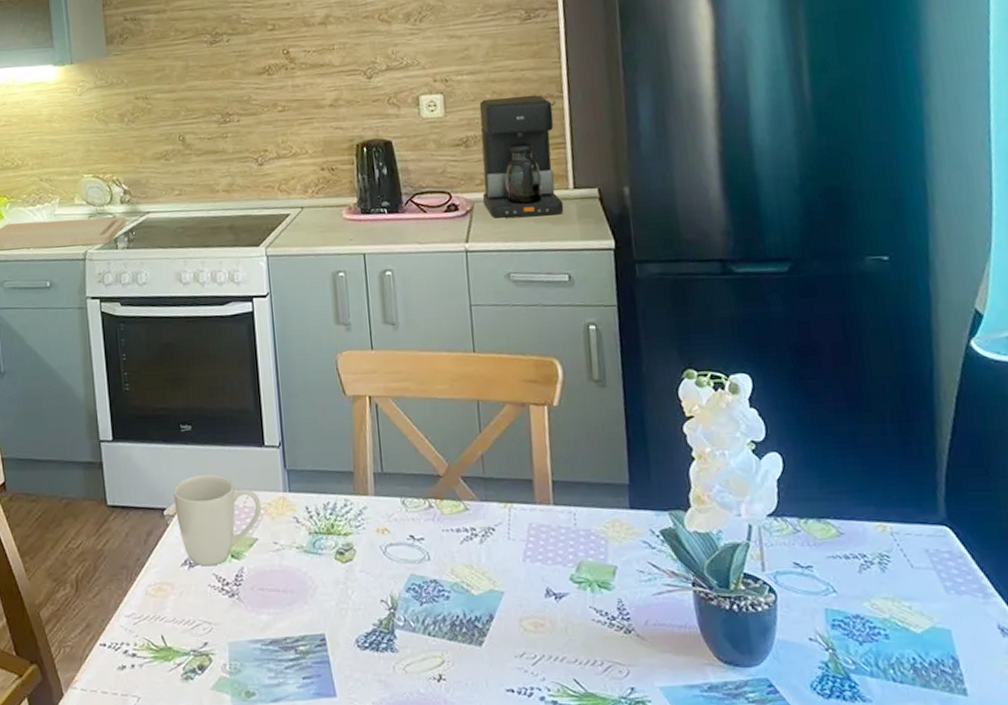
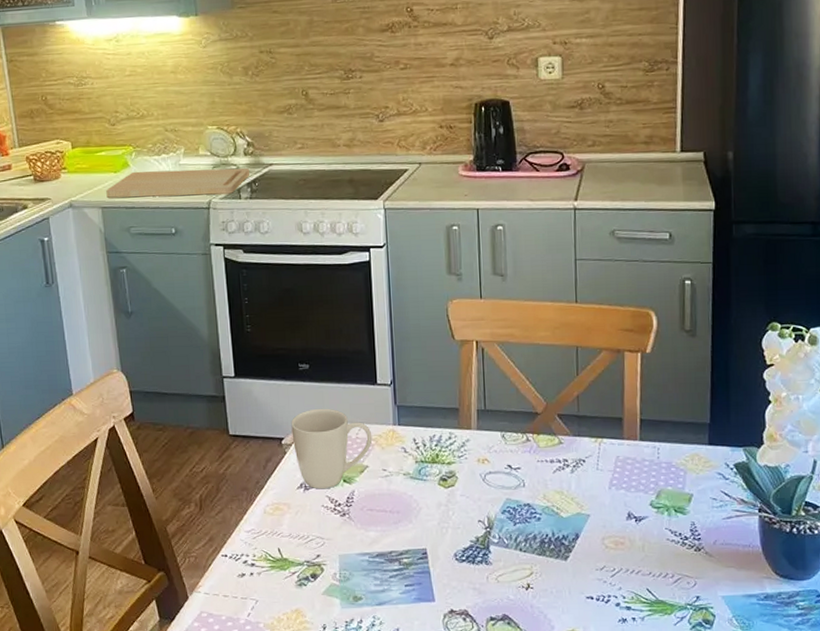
coffee maker: present [479,95,564,218] -> none [593,60,670,178]

